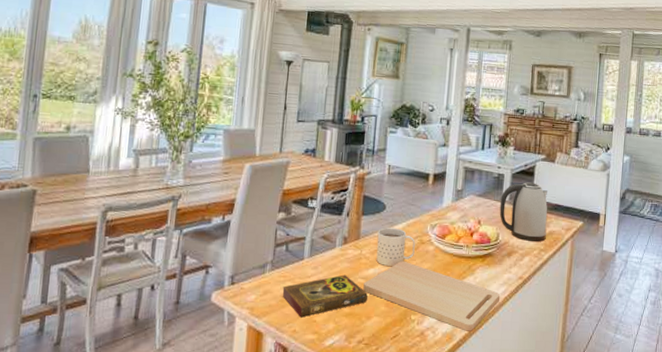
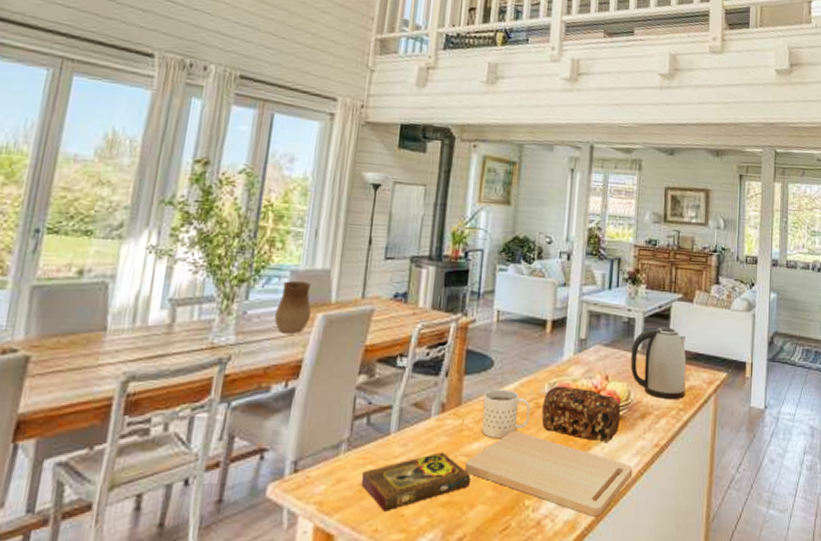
ceramic jug: none [213,138,241,179] -> present [274,281,312,333]
bread loaf: none [425,227,491,273] -> present [541,386,621,442]

